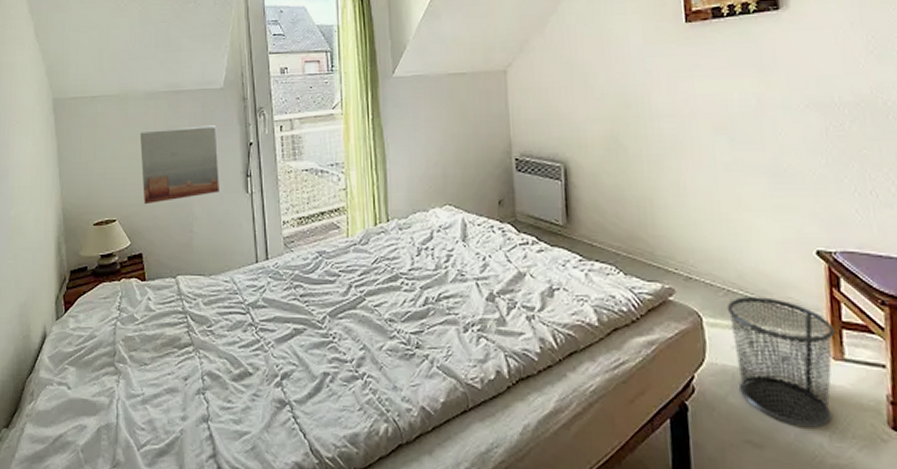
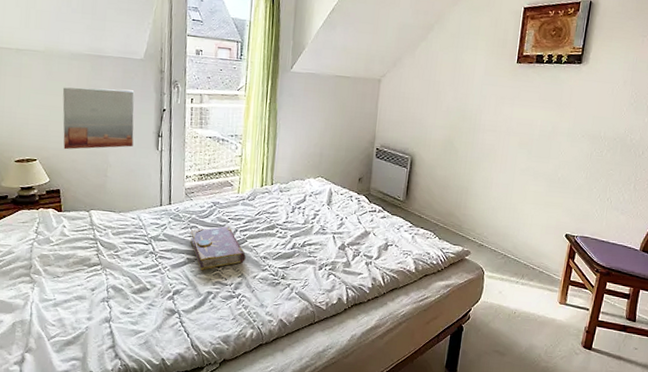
book: none [295,281,366,343] -> present [190,226,246,270]
waste bin: present [726,297,836,427] -> none [498,260,565,344]

